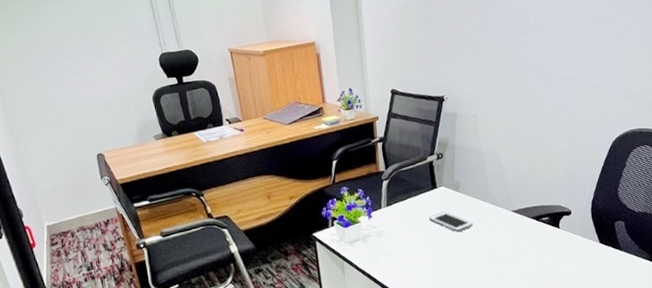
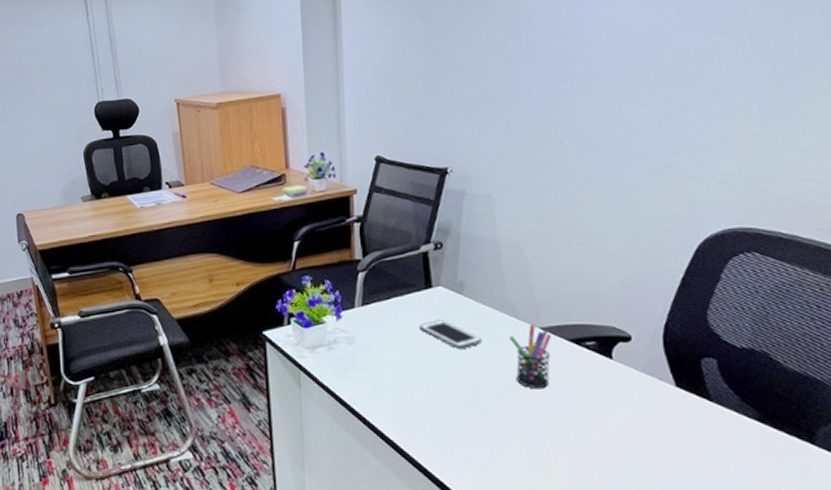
pen holder: none [491,209,520,255] -> present [509,325,552,389]

